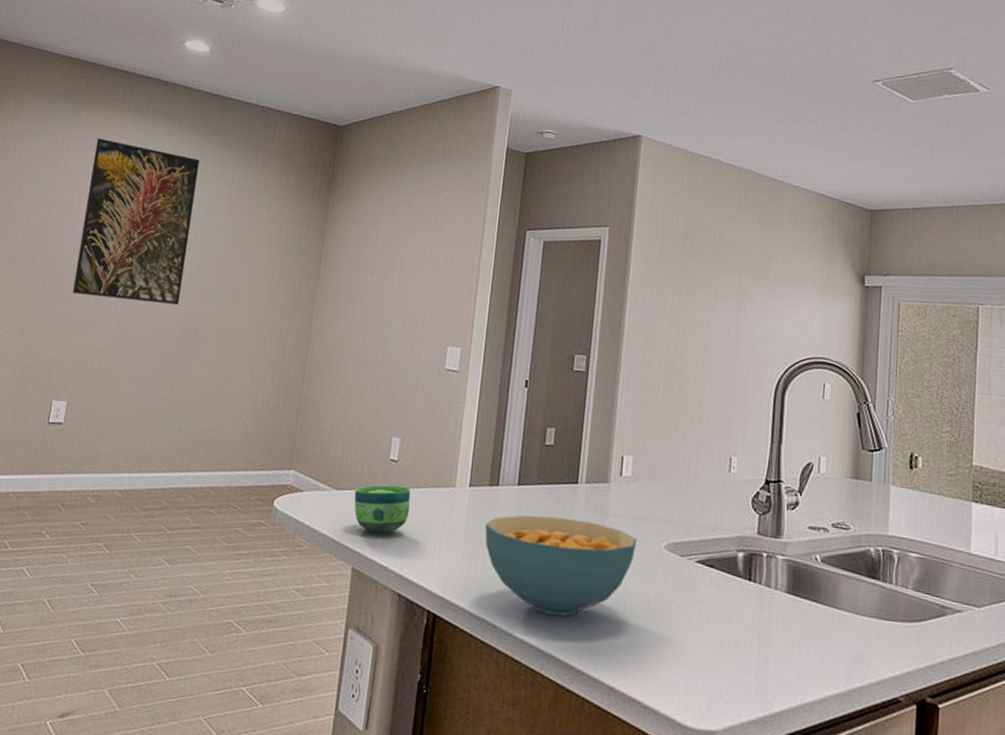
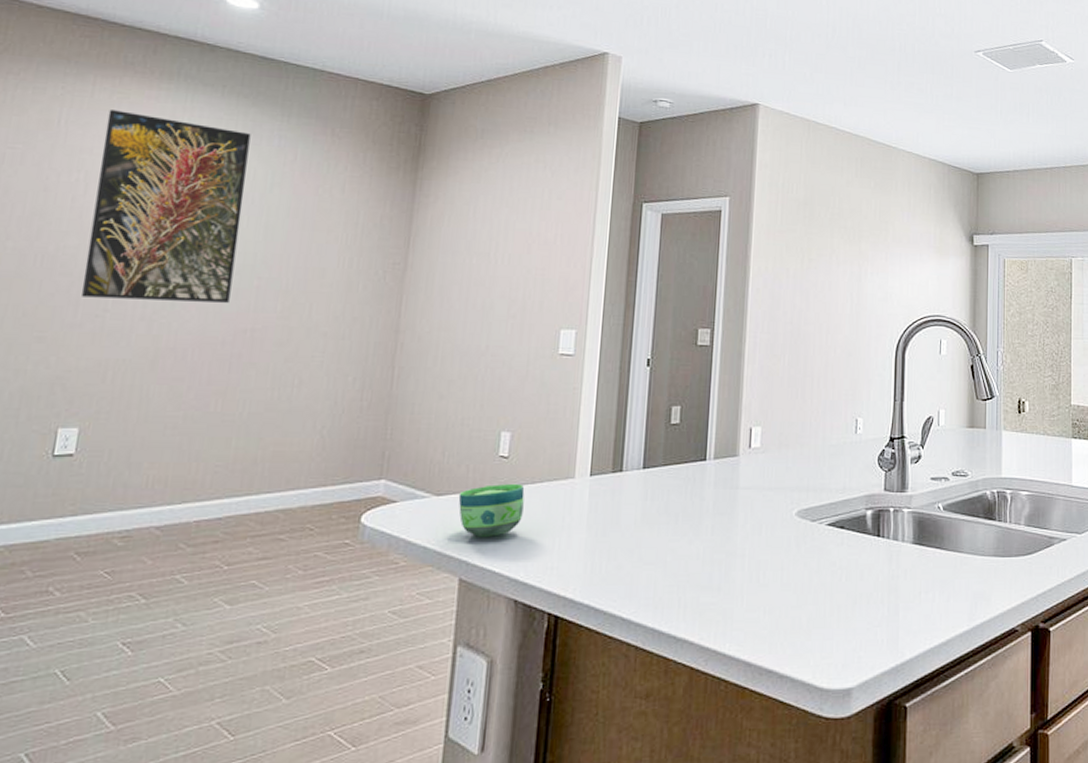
cereal bowl: present [485,515,637,617] -> none [609,497,769,598]

